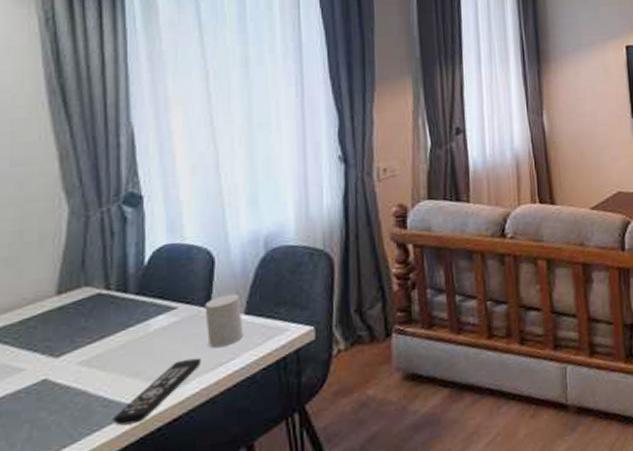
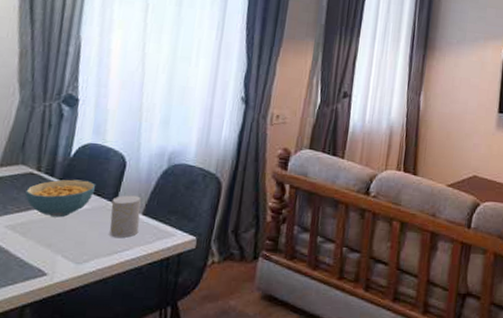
cereal bowl: none [96,288,182,341] -> present [25,179,96,218]
remote control: present [112,357,202,426] -> none [24,241,102,286]

